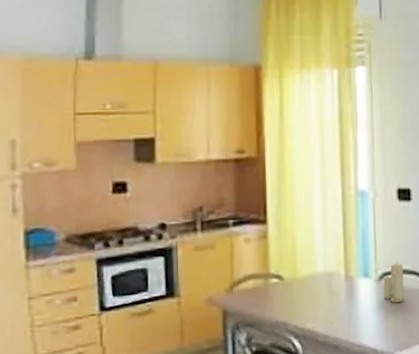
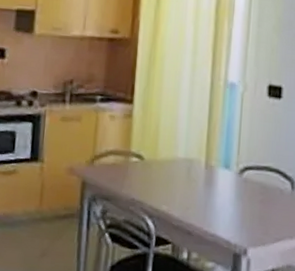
candle: present [383,261,404,303] -> none [243,157,266,199]

